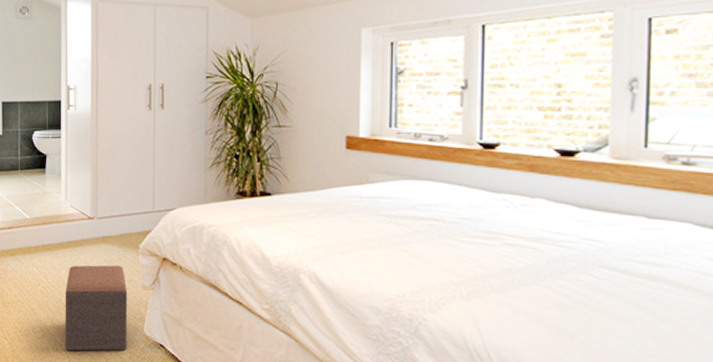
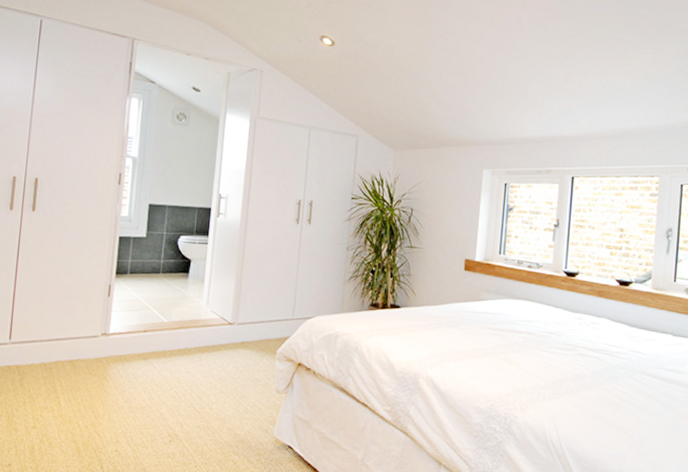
footstool: present [65,265,128,351] -> none [192,369,262,456]

